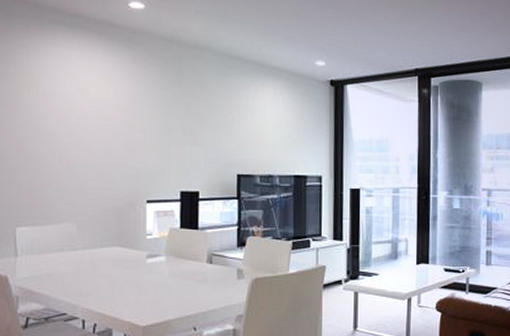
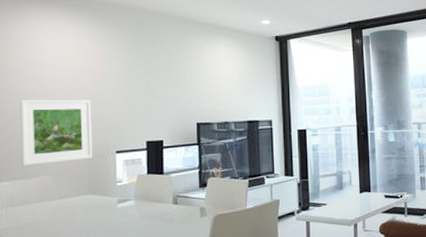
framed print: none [42,136,121,210] -> present [20,99,93,165]

